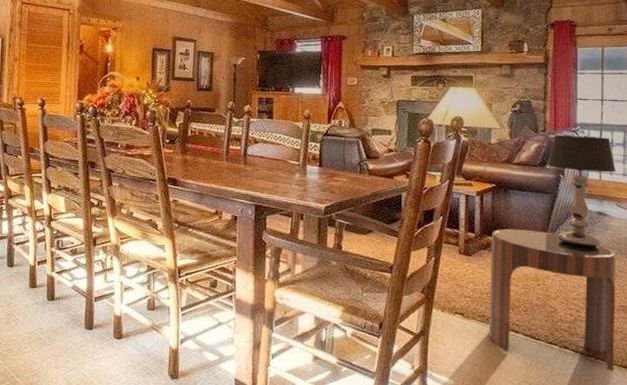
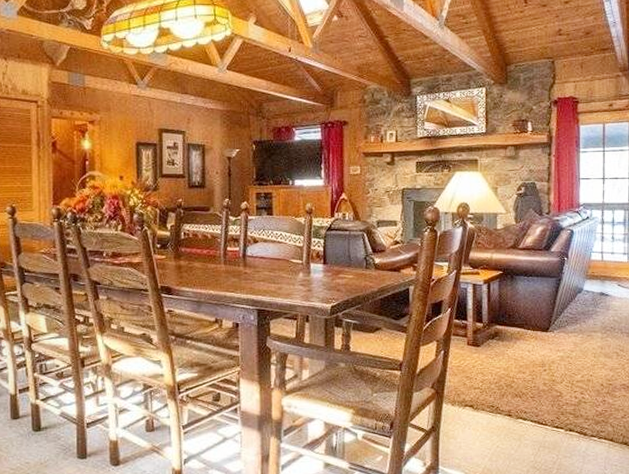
side table: present [489,228,617,371] -> none [498,315,618,449]
table lamp: present [546,134,616,248] -> none [551,216,617,330]

